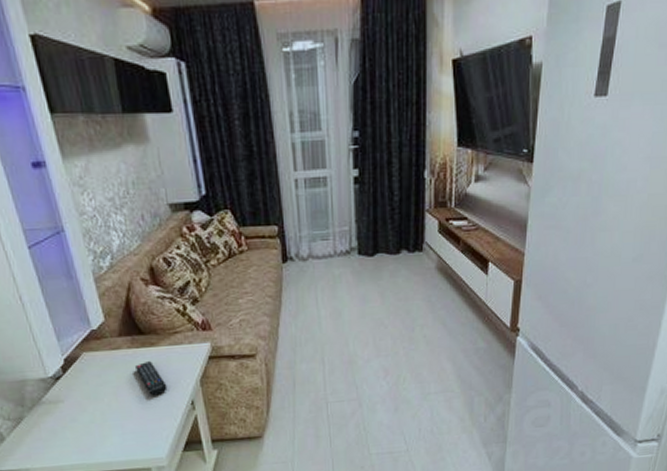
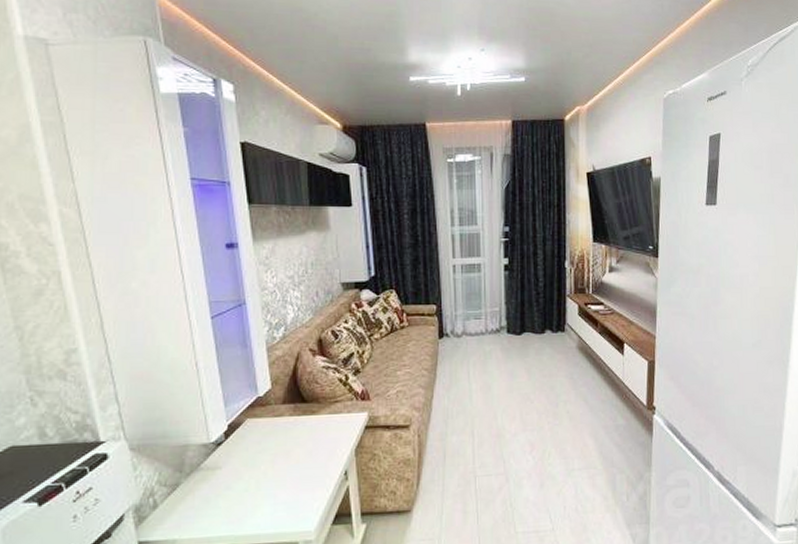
remote control: present [135,361,168,396] -> none [295,429,323,465]

